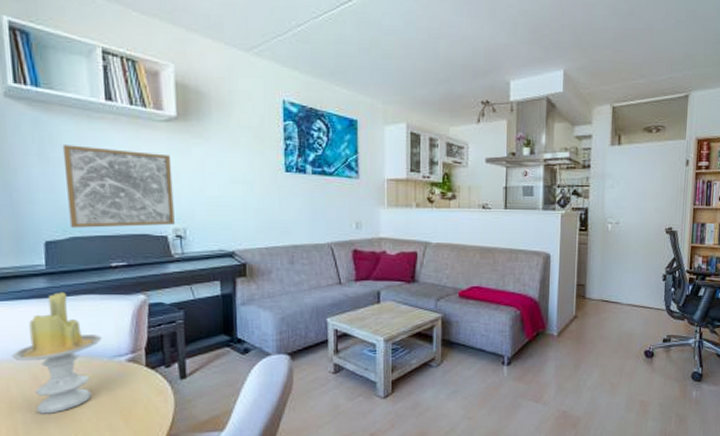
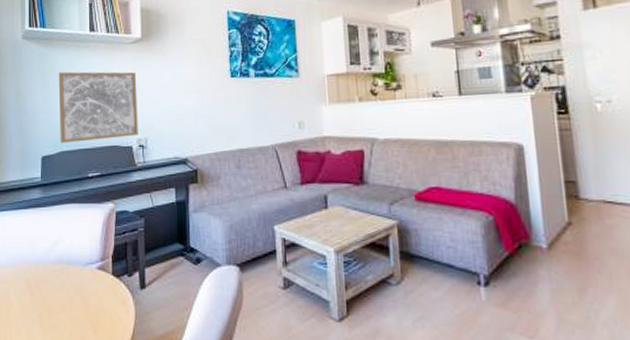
candle: present [11,292,102,414] -> none [12,202,79,319]

